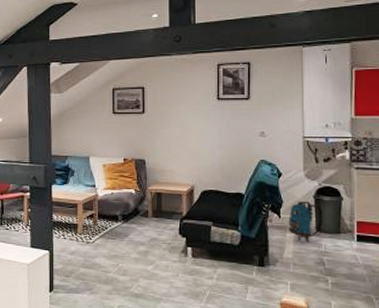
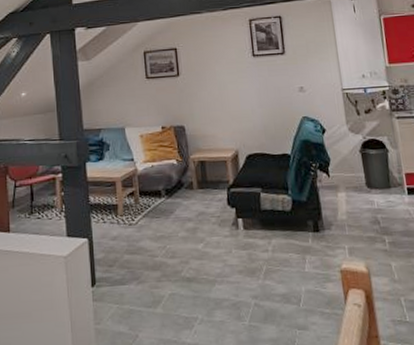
backpack: present [288,201,323,243] -> none [337,156,373,201]

